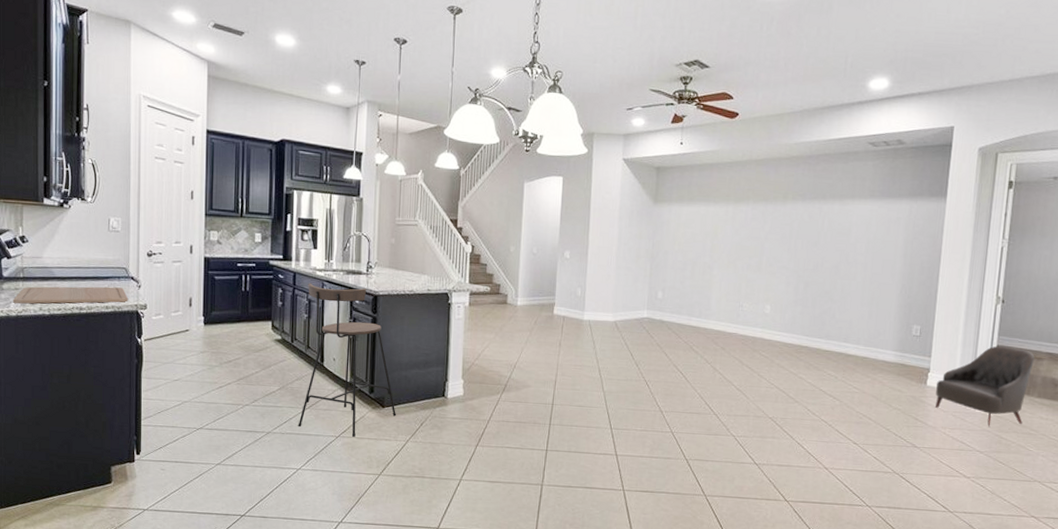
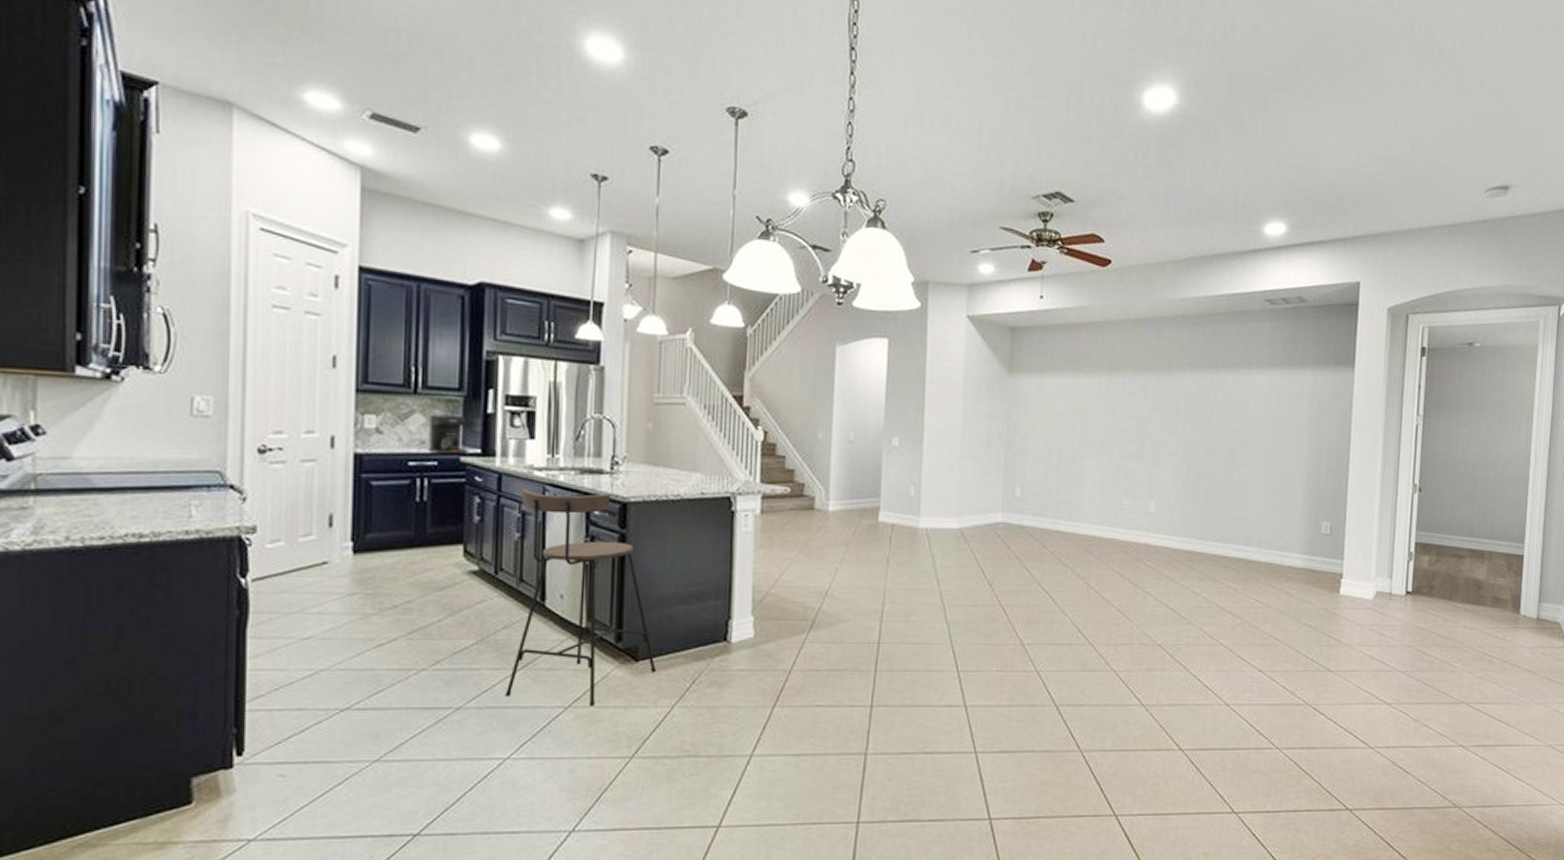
chopping board: present [12,286,129,304] -> none [15,500,225,531]
coffee maker: none [250,231,275,259] -> present [429,414,469,455]
leather: present [936,345,1035,426] -> none [1350,543,1456,640]

